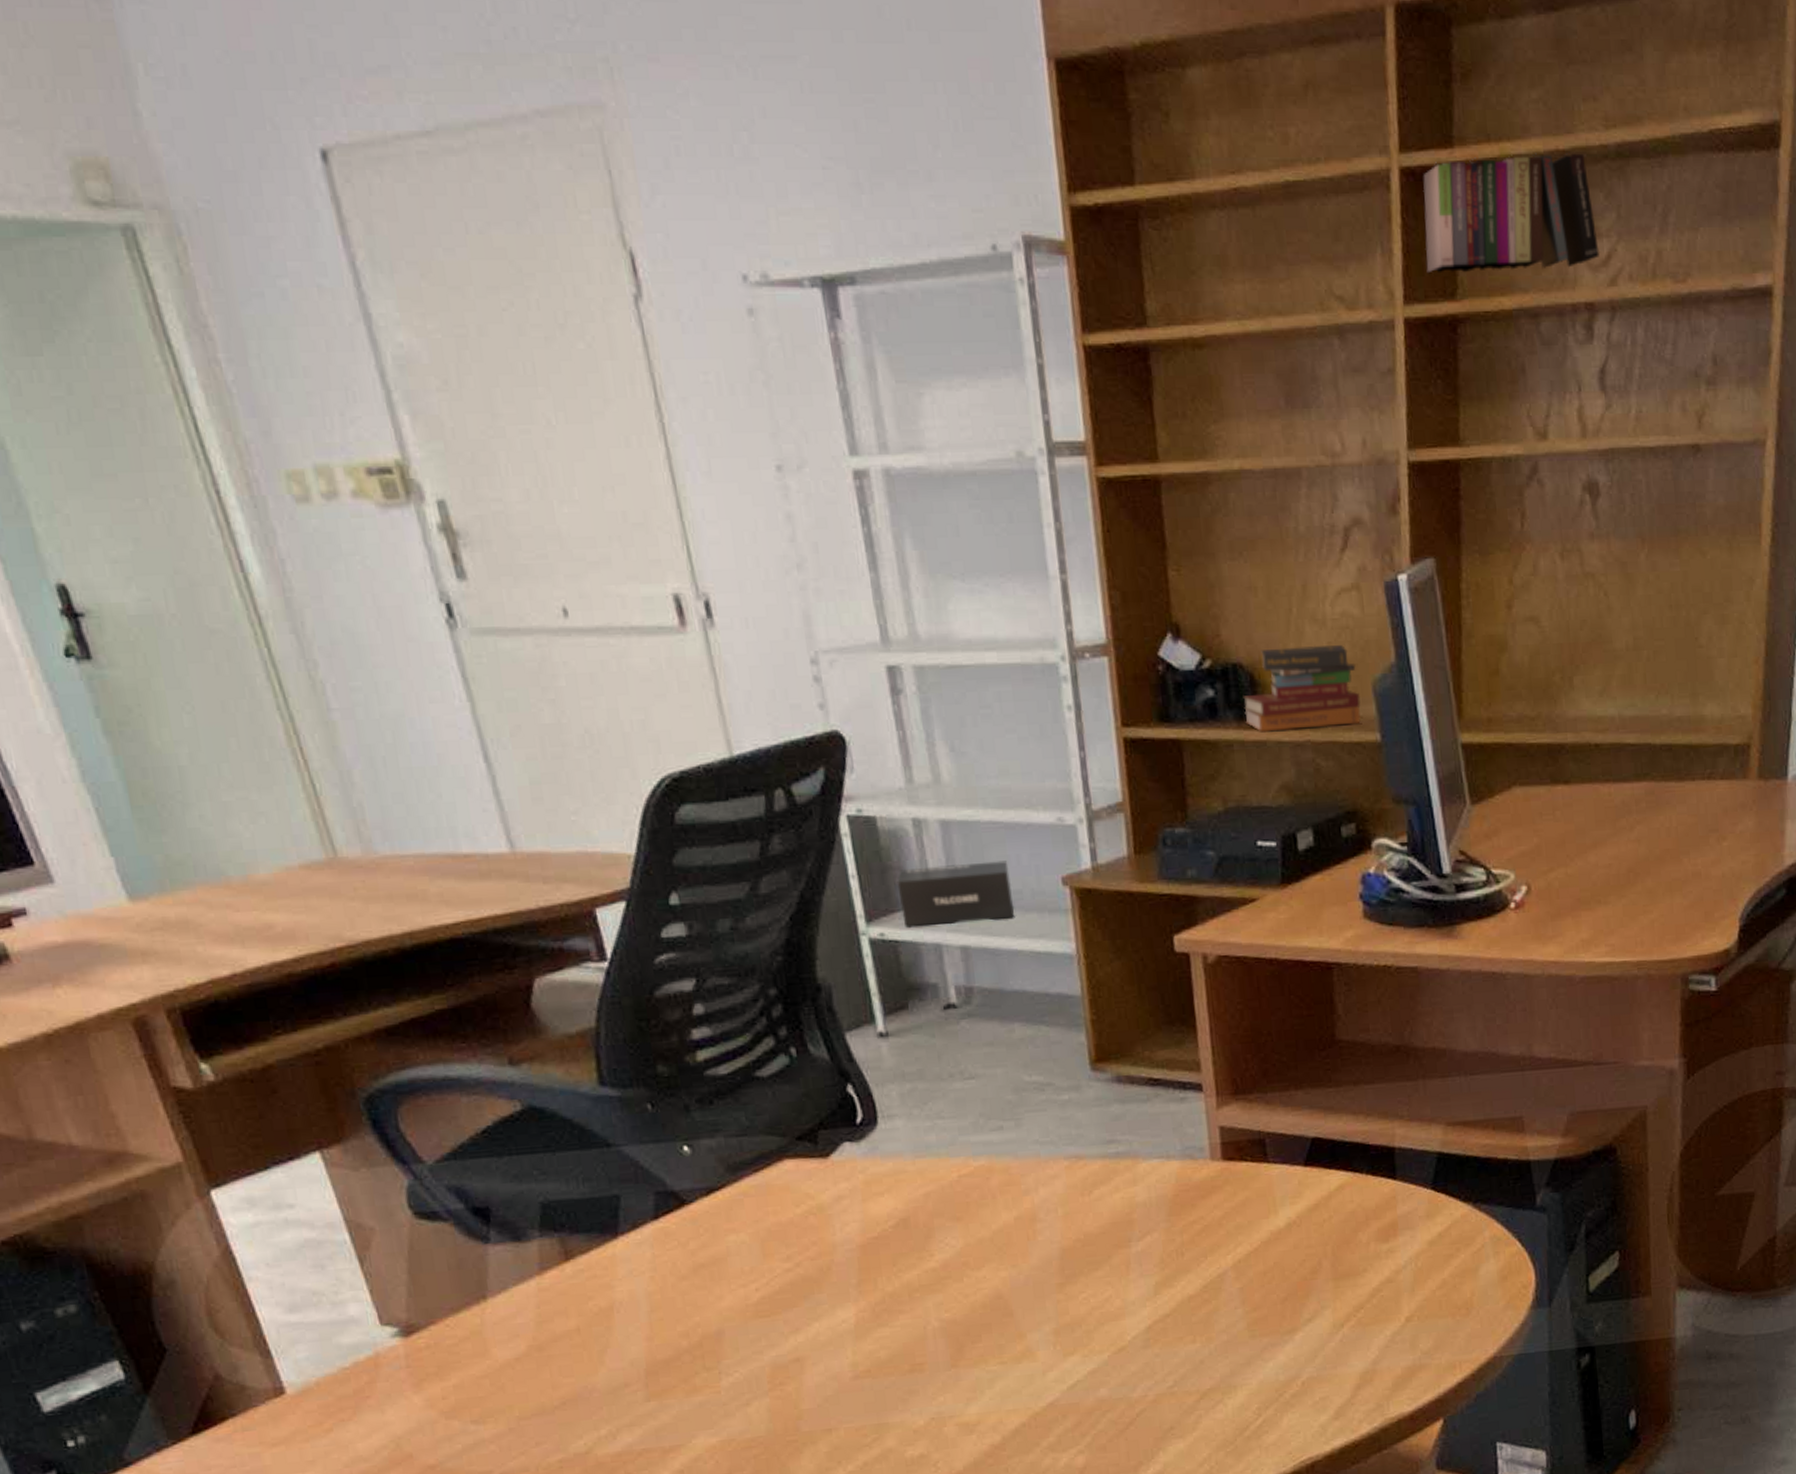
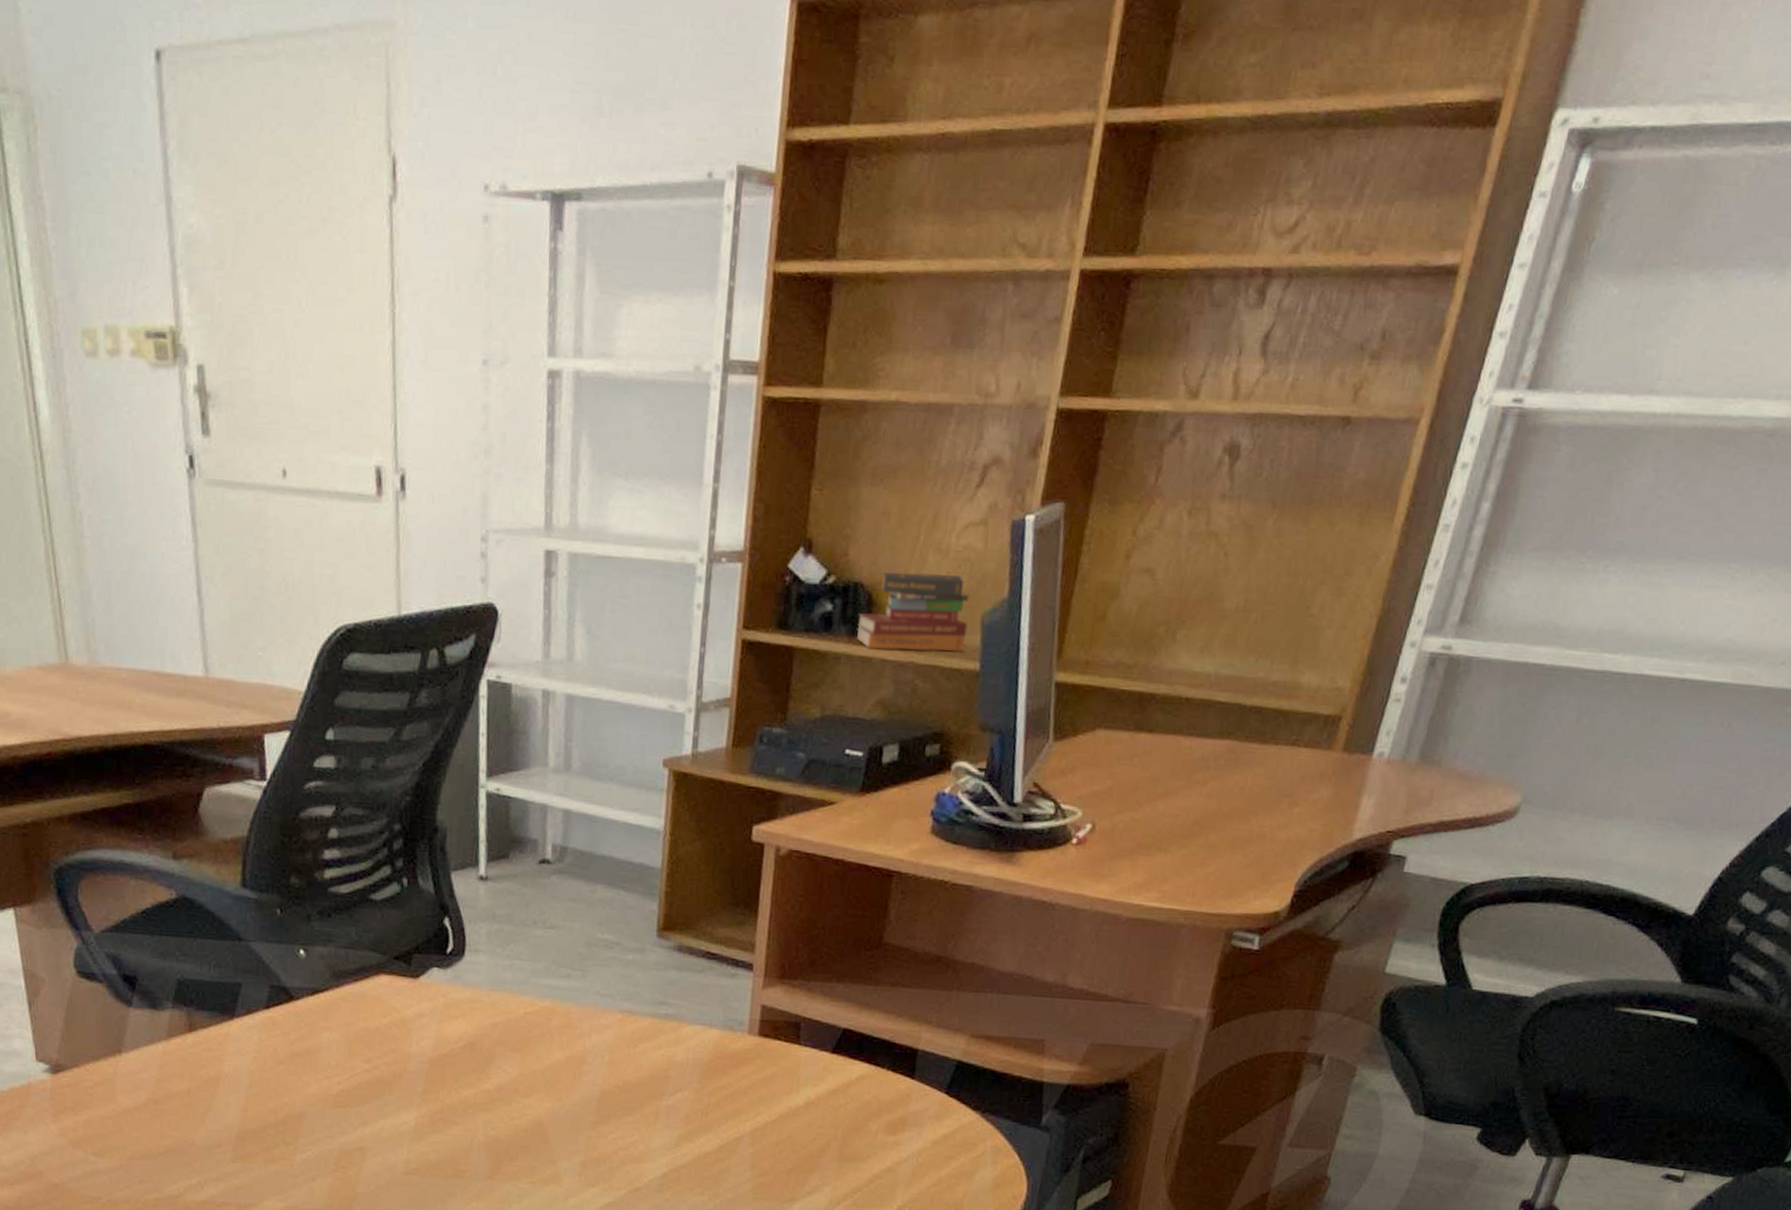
box: present [897,860,1014,928] -> none [518,733,619,791]
books: present [1422,152,1599,274] -> none [1111,117,1292,232]

